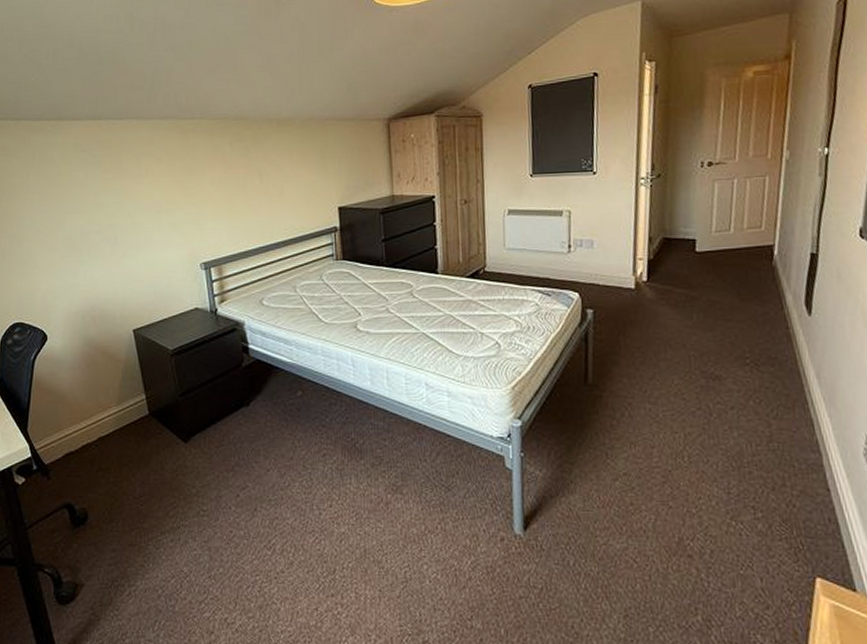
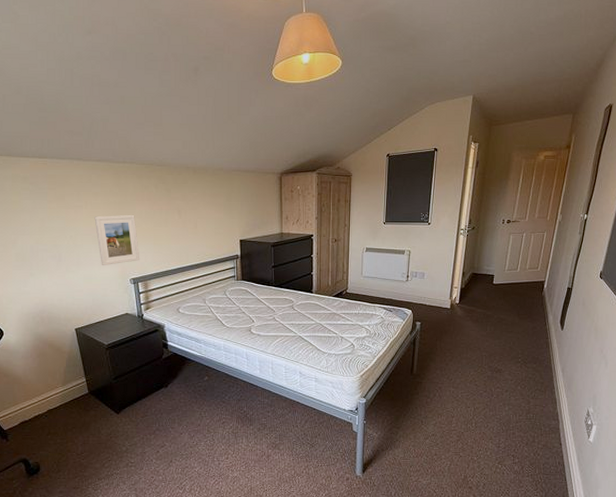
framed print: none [157,183,213,247] -> present [94,215,140,265]

